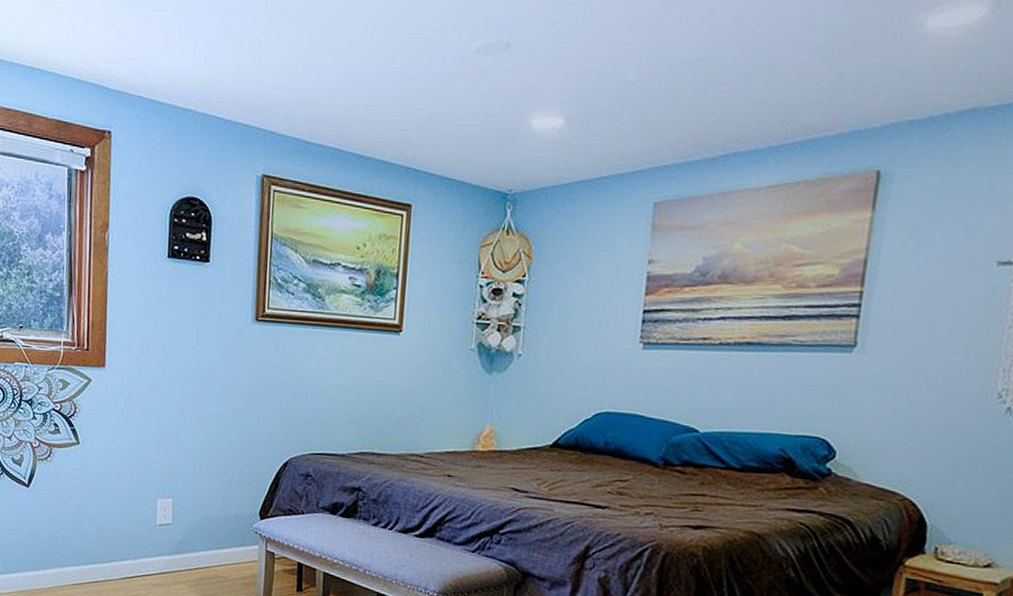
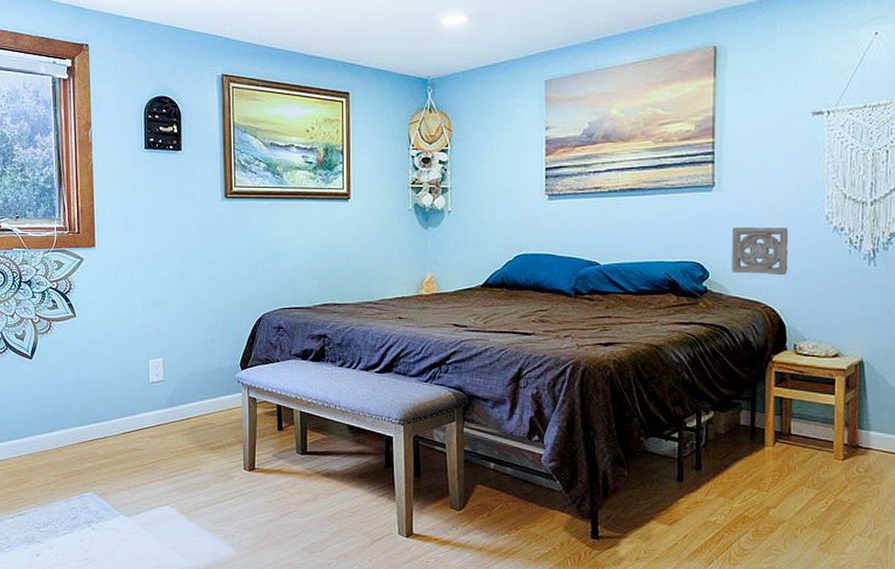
wall ornament: none [865,399,946,463] -> present [732,227,788,276]

